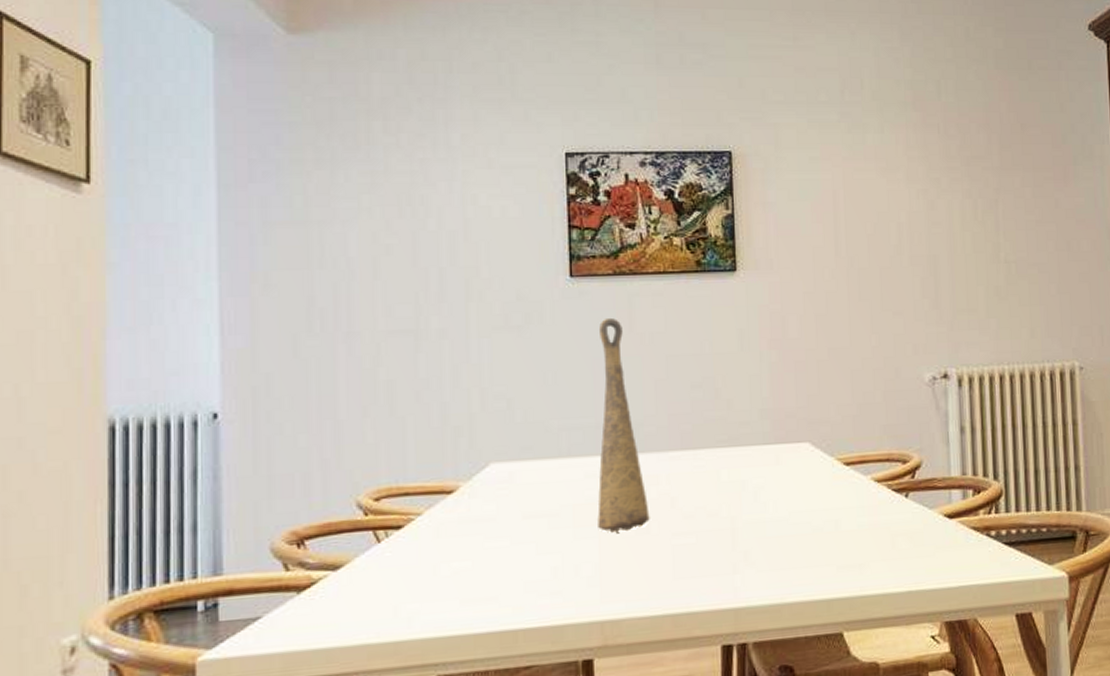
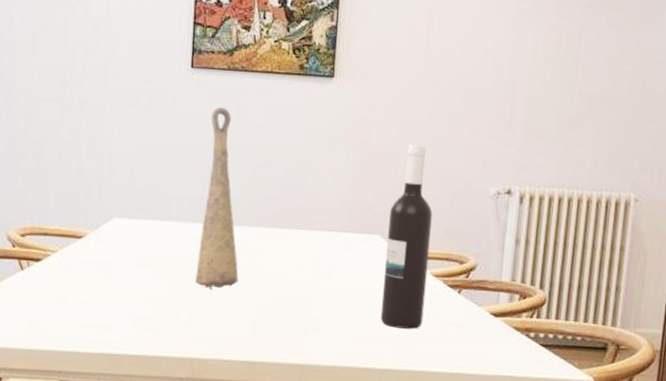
wine bottle: none [816,336,870,548] -> present [380,145,433,329]

